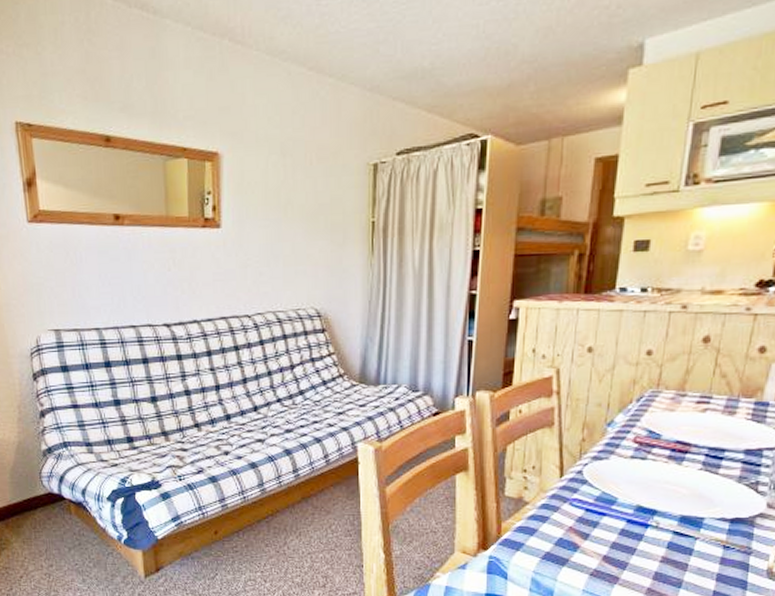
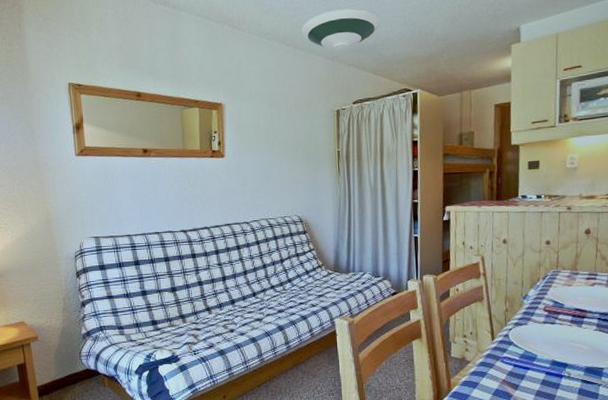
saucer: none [330,13,443,77] -> present [301,8,381,51]

